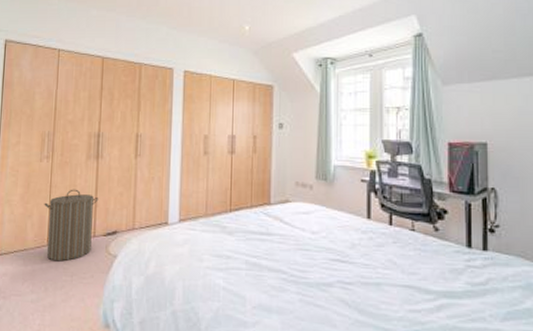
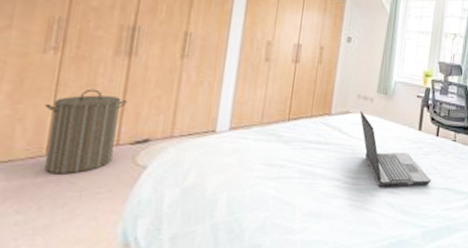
laptop computer: none [300,199,389,283] -> present [360,110,431,187]

